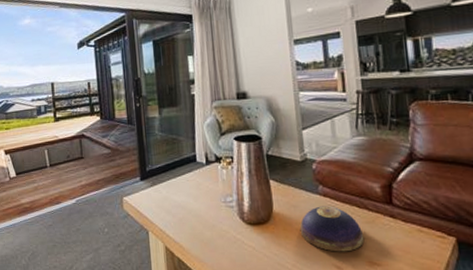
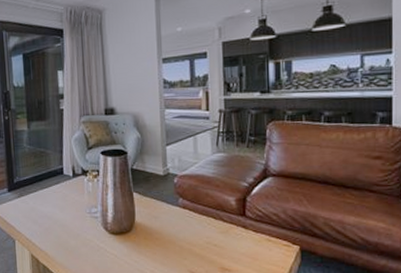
decorative bowl: present [300,206,365,252] -> none [159,217,218,259]

